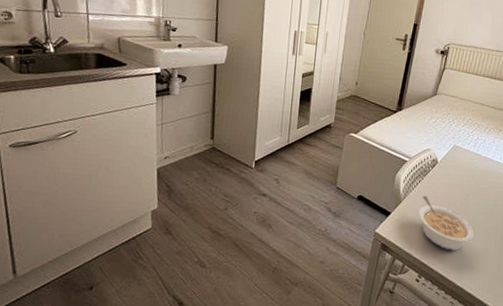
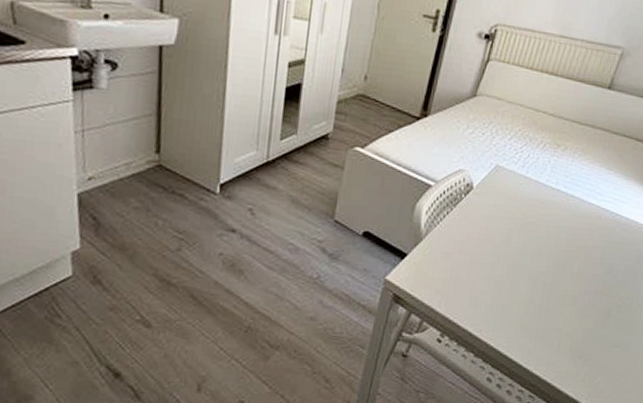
legume: present [418,195,474,251] -> none [444,231,516,303]

